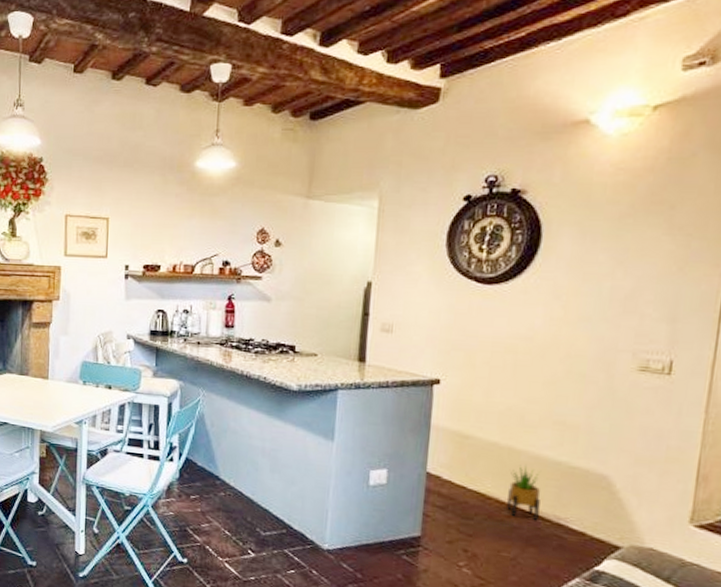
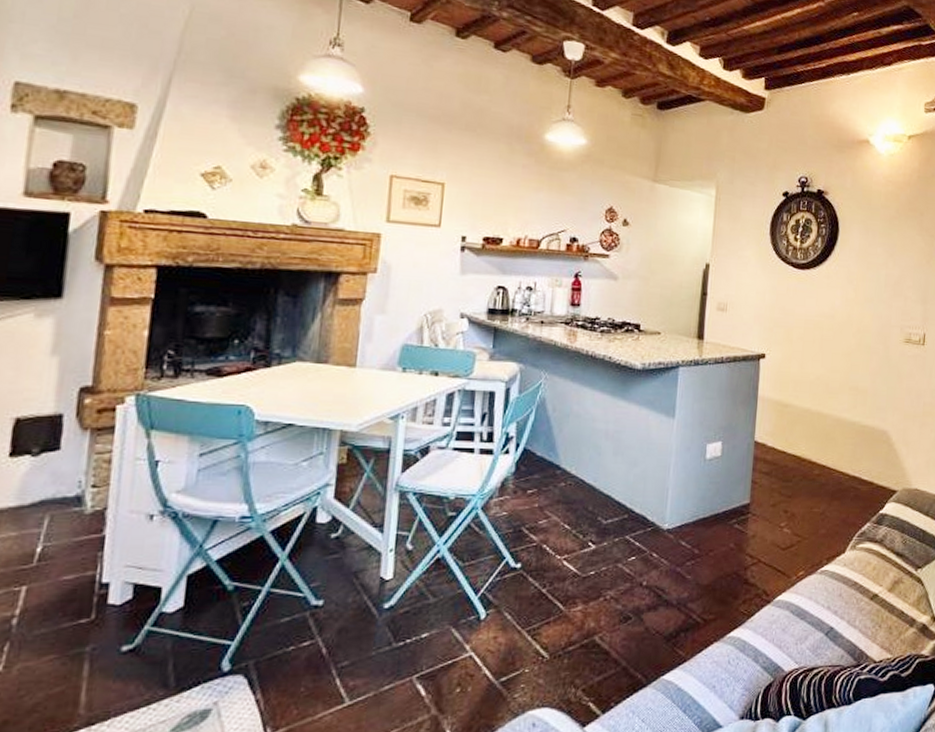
potted plant: present [507,465,541,520] -> none [817,427,842,475]

